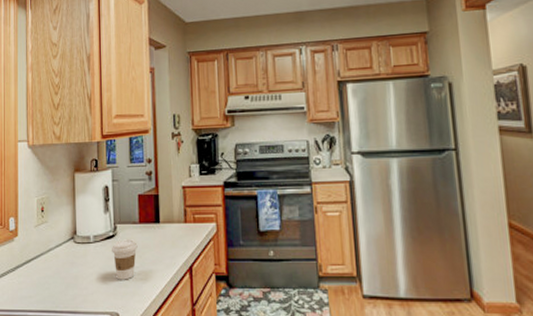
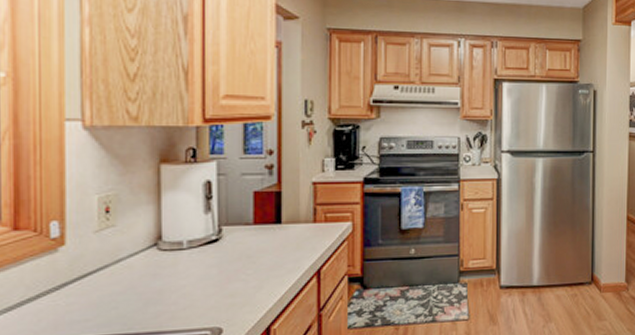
coffee cup: present [112,239,138,280] -> none [214,243,251,291]

